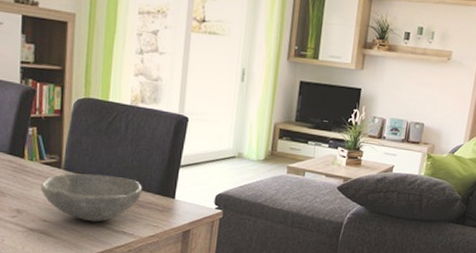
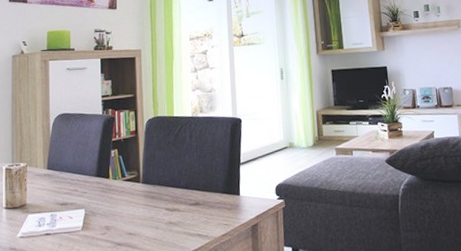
bowl: present [40,173,142,222] -> none [124,182,210,229]

